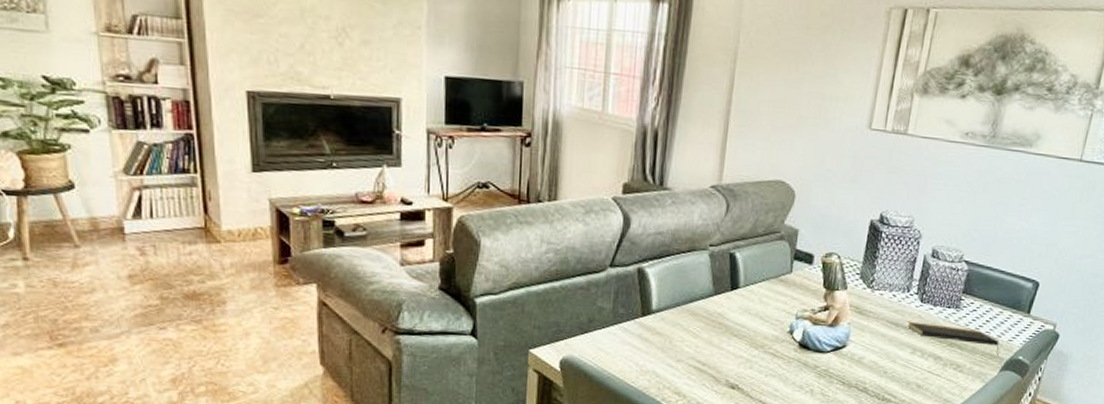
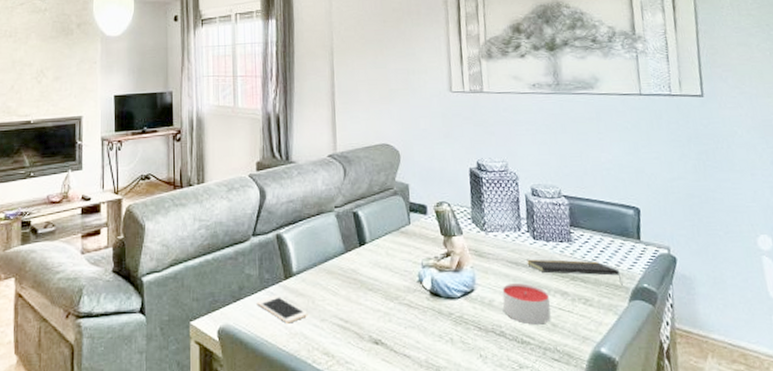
cell phone: none [607,331,663,361] -> present [257,295,308,324]
candle: none [872,343,922,385] -> present [502,283,551,325]

